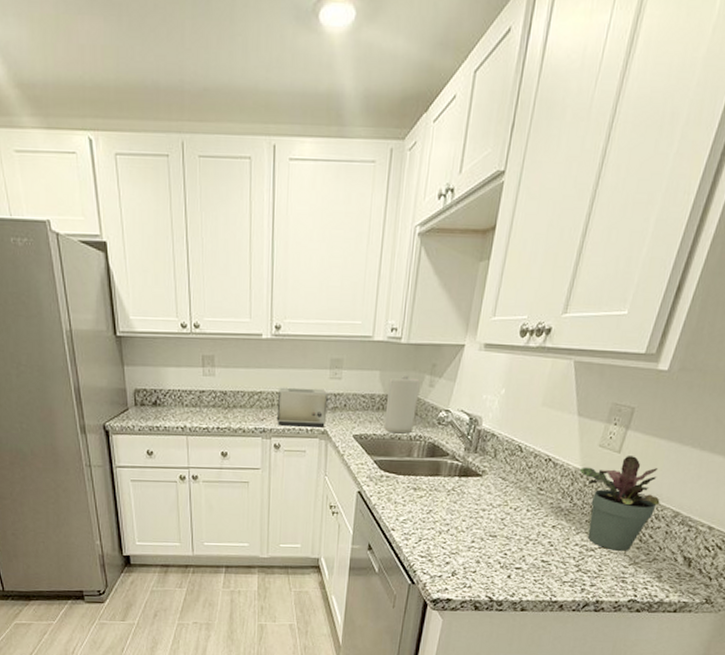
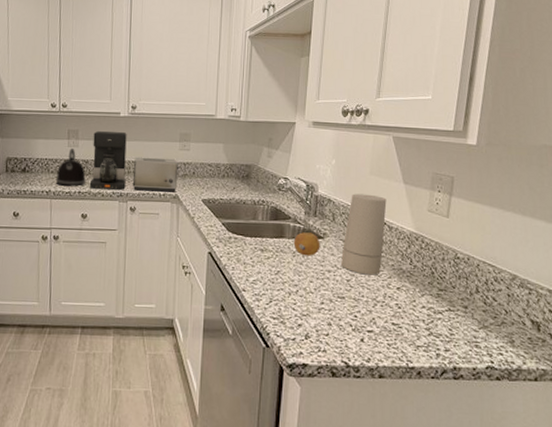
kettle: none [191,376,225,422] -> present [55,147,86,187]
coffee maker: none [228,356,270,426] -> present [89,130,127,191]
paper towel holder: present [384,374,420,434] -> none [230,147,259,199]
fruit: none [449,470,478,495] -> present [293,232,320,256]
canister: none [497,427,556,514] -> present [341,193,387,275]
potted plant: present [580,456,660,551] -> none [415,220,496,314]

